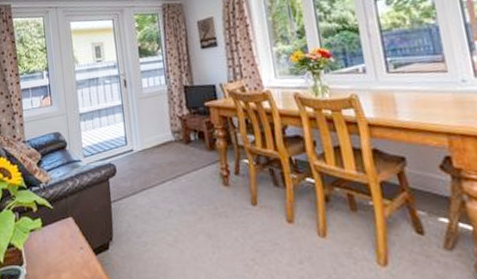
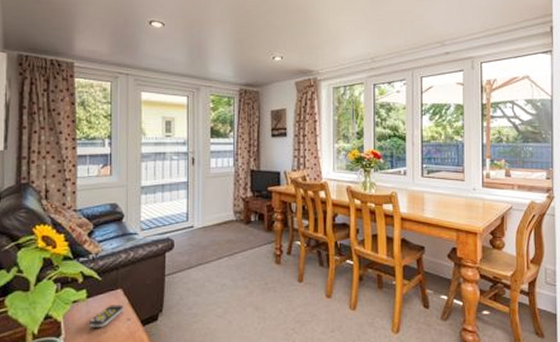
remote control: none [46,233,76,257] -> present [89,304,123,328]

